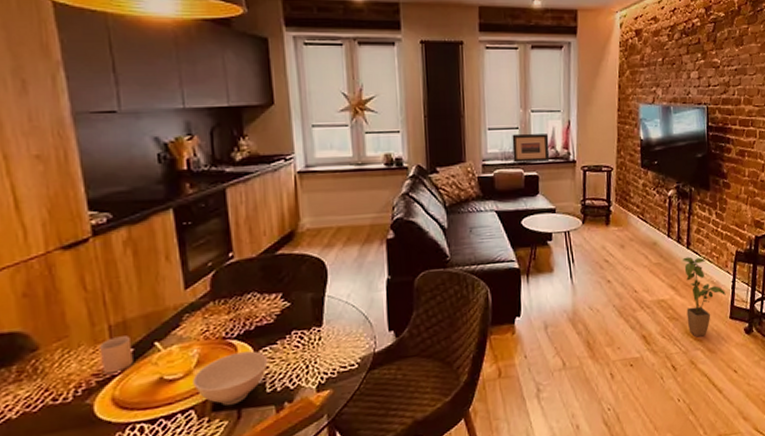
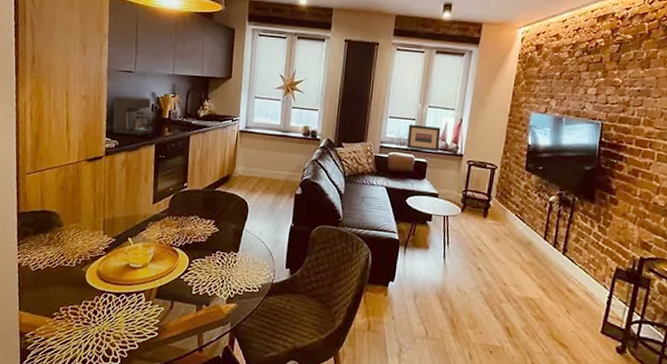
coffee maker: none [90,145,166,204] -> present [113,95,153,137]
cup: present [98,336,134,374] -> none [95,228,115,254]
bowl: present [192,351,269,406] -> none [146,258,198,297]
house plant: present [683,256,726,337] -> none [554,262,600,344]

